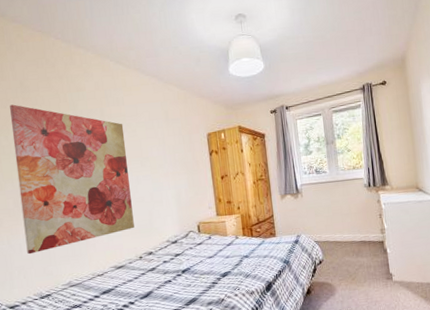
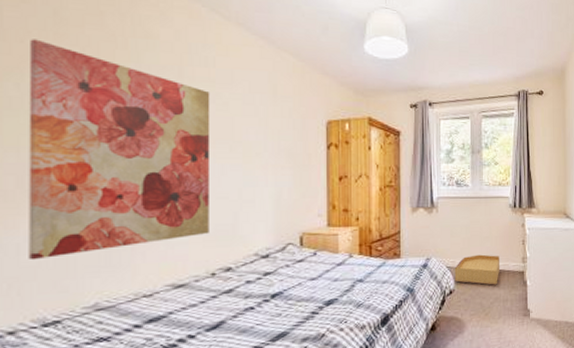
basket: none [321,229,361,255] -> present [454,254,499,285]

